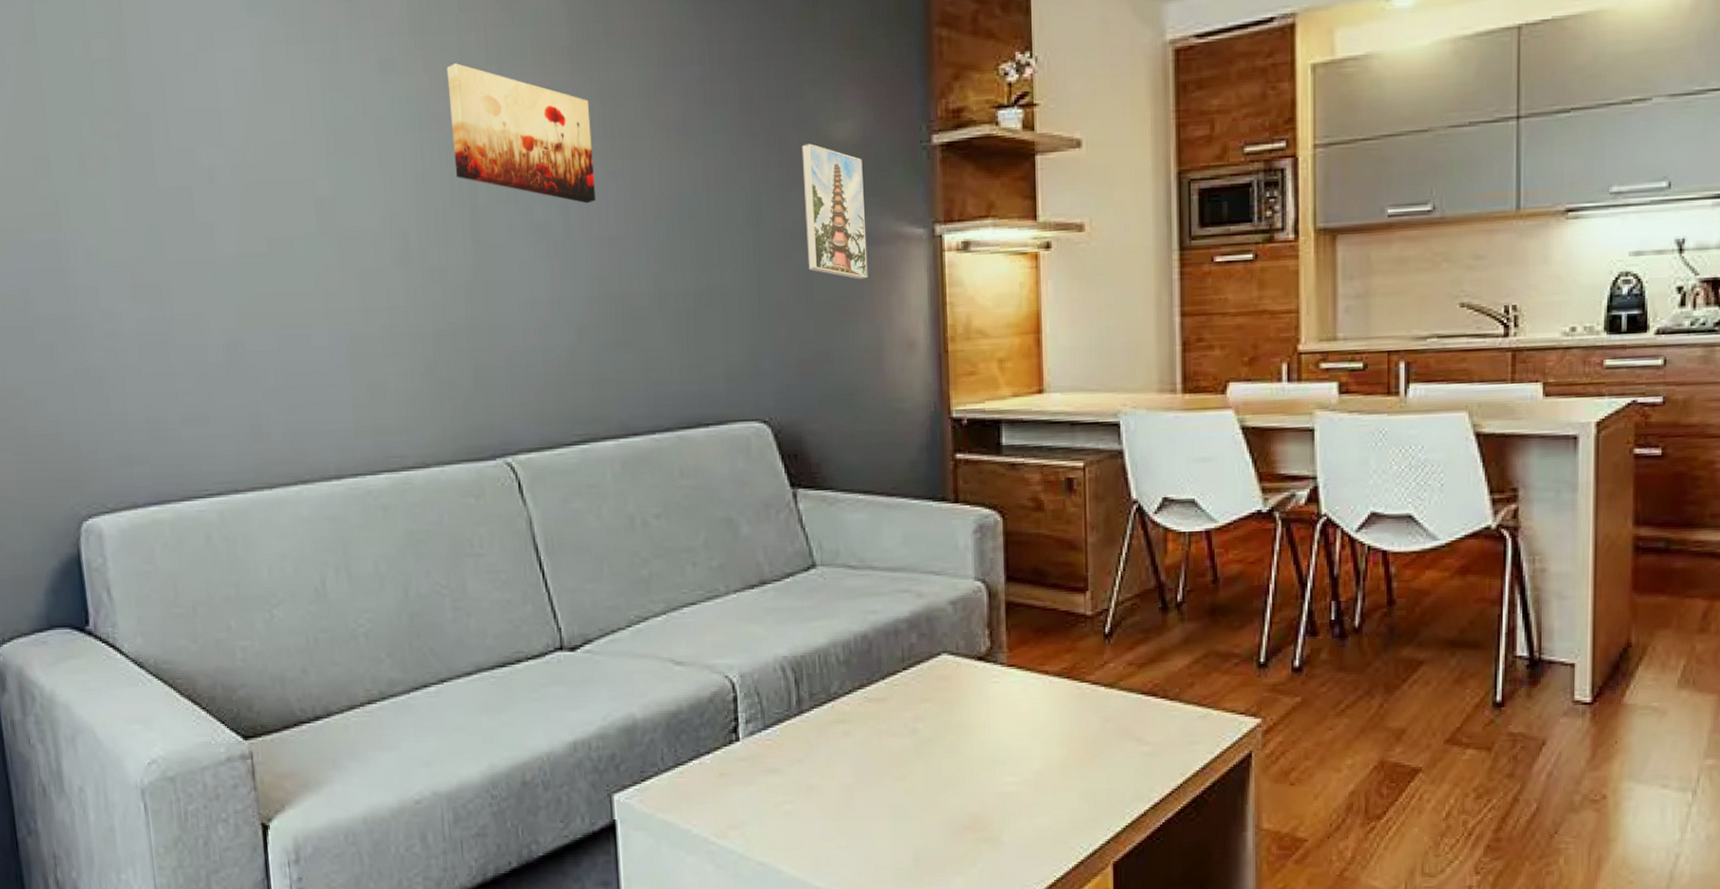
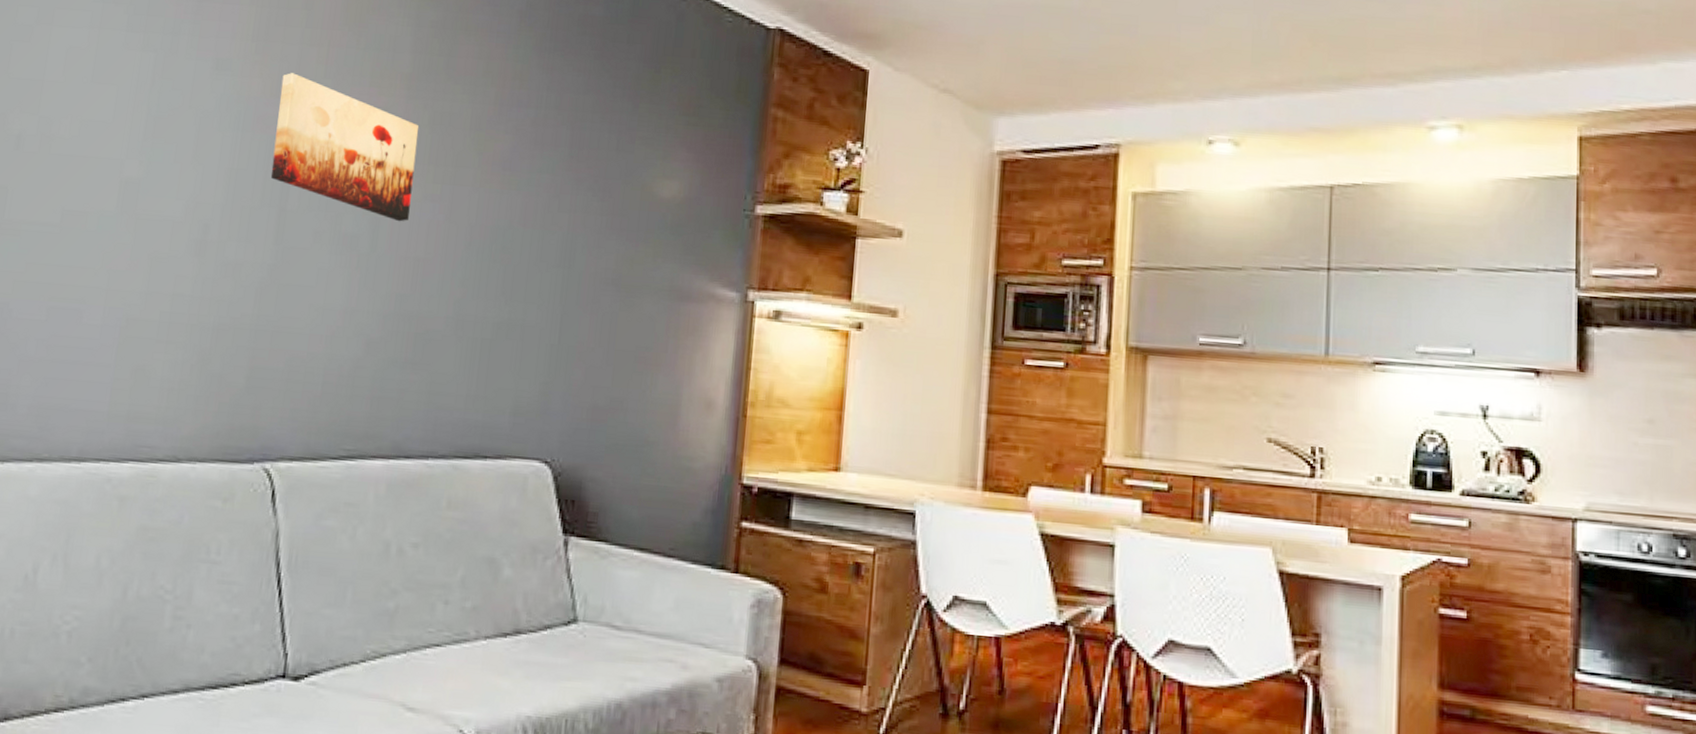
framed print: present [801,143,868,280] -> none [614,196,684,334]

